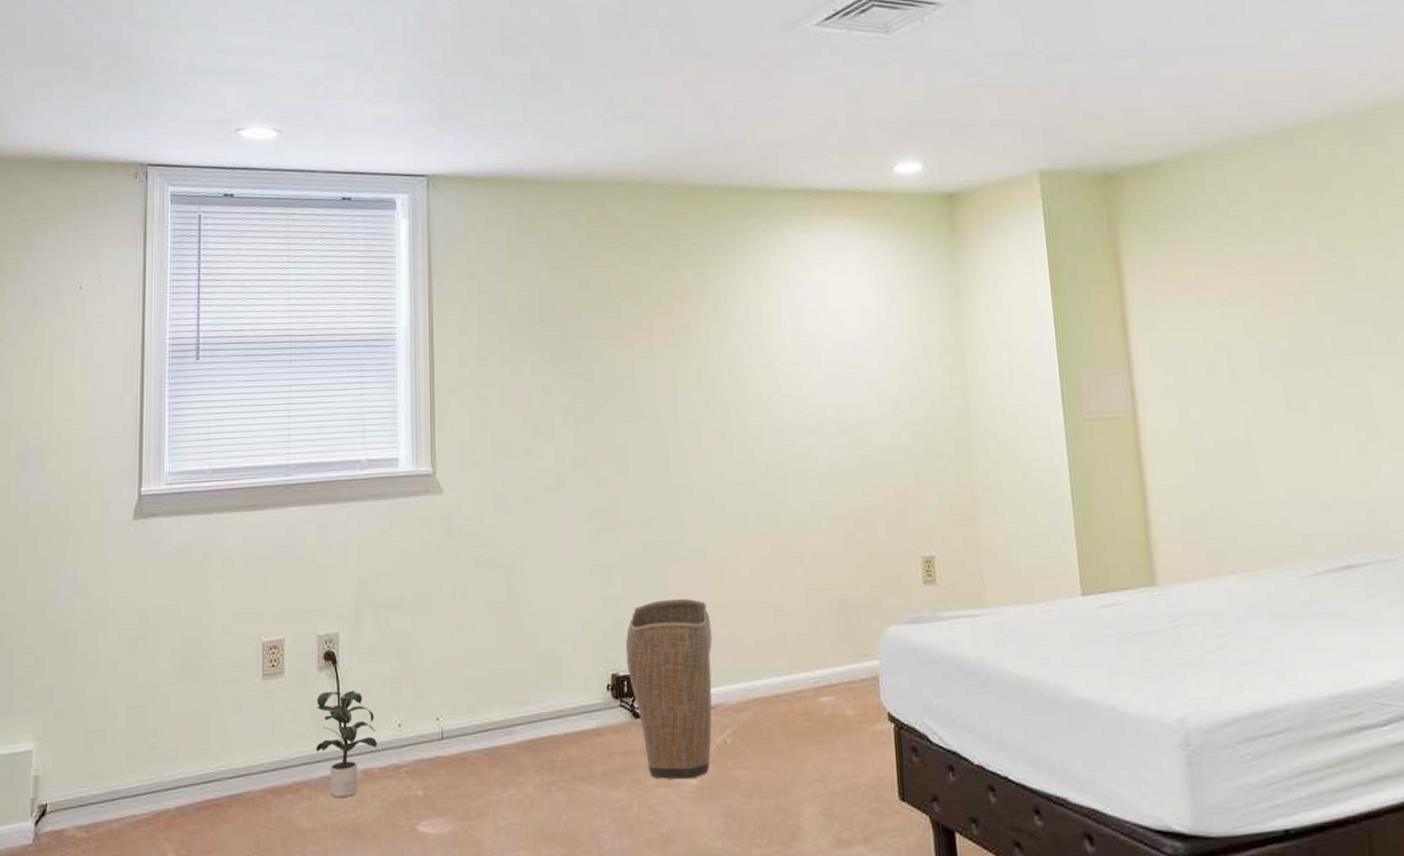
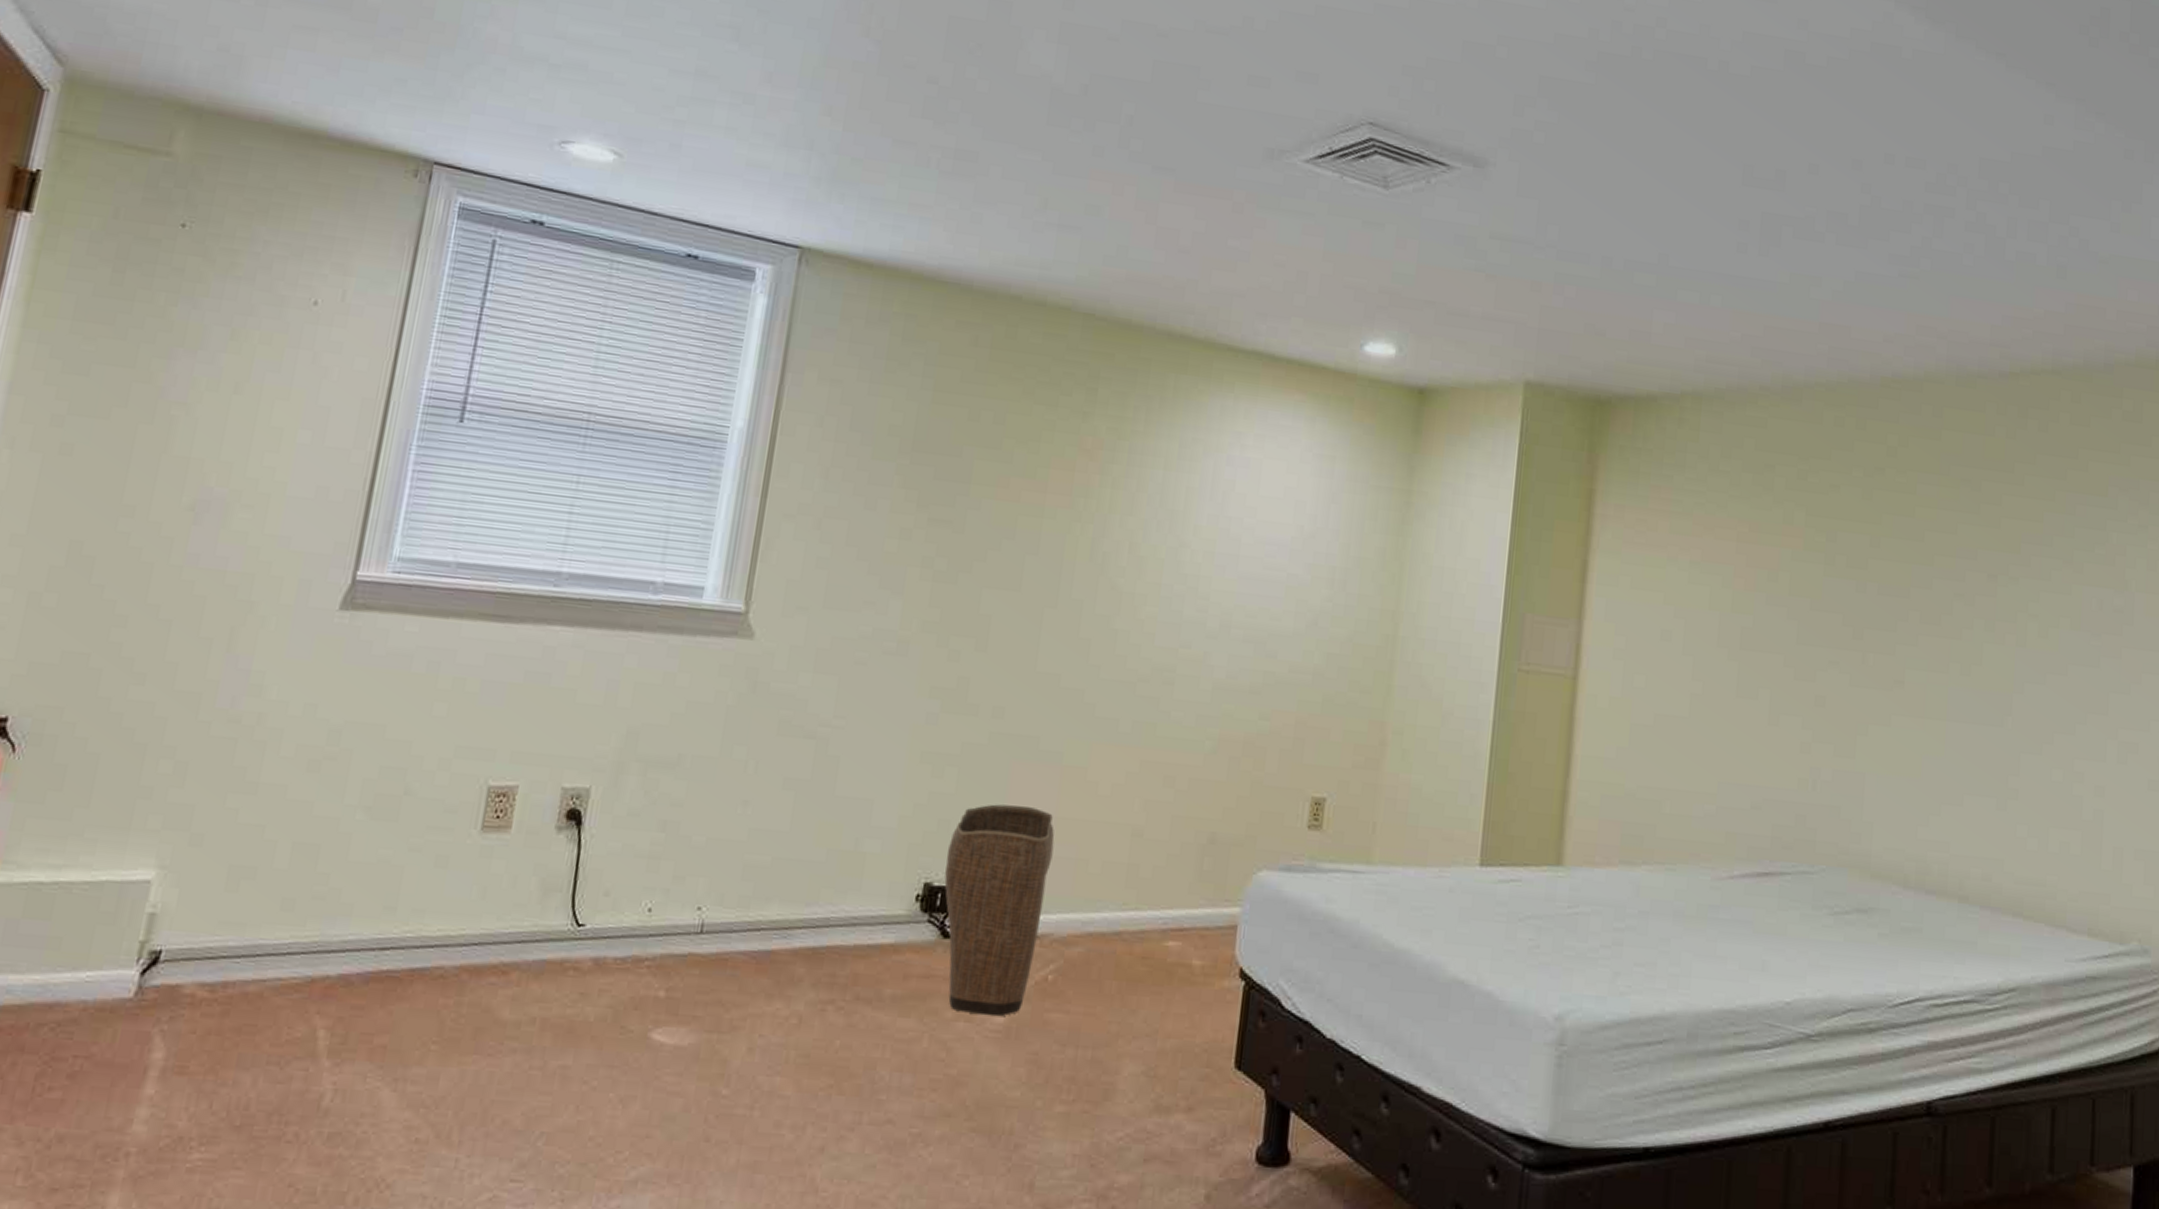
potted plant: present [316,690,377,799] -> none [536,858,619,989]

